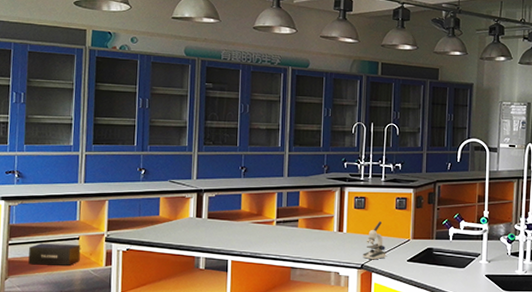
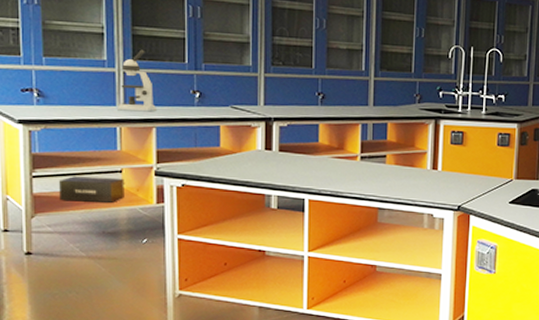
microscope: none [79,136,110,189] -> present [118,49,156,113]
microscope: present [362,221,386,260] -> none [459,159,486,201]

